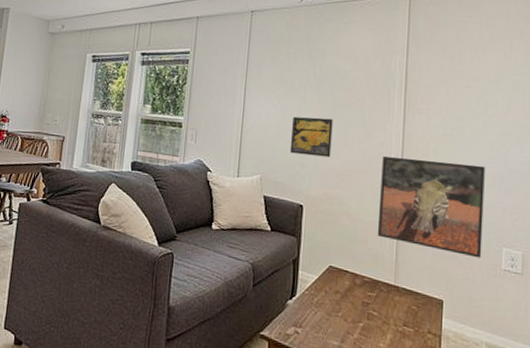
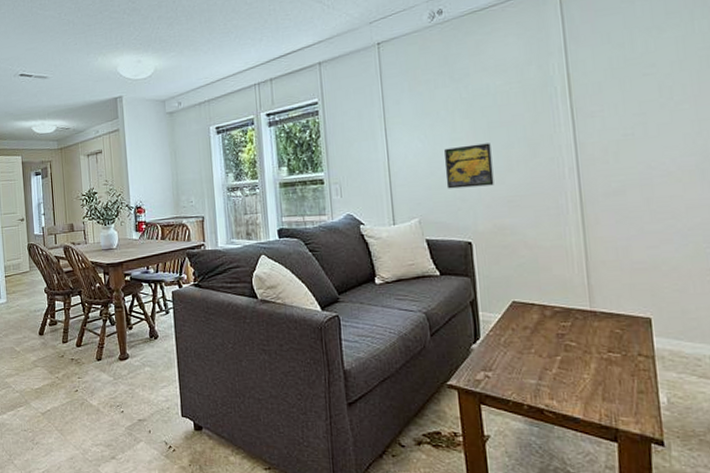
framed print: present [377,156,485,258] -> none [555,161,691,266]

